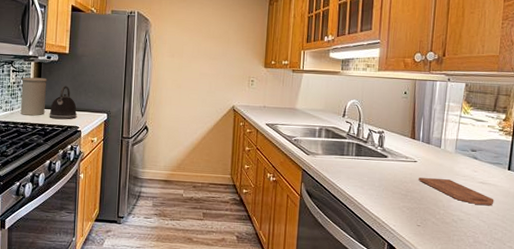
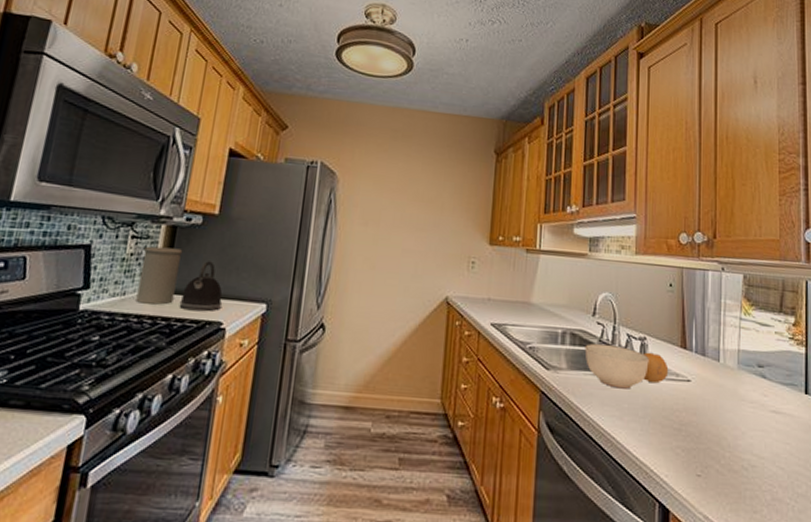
bowl: none [336,136,385,168] -> present [584,343,649,389]
fruit: none [380,142,400,164] -> present [643,352,669,384]
cutting board: present [418,177,494,205] -> none [694,404,792,444]

